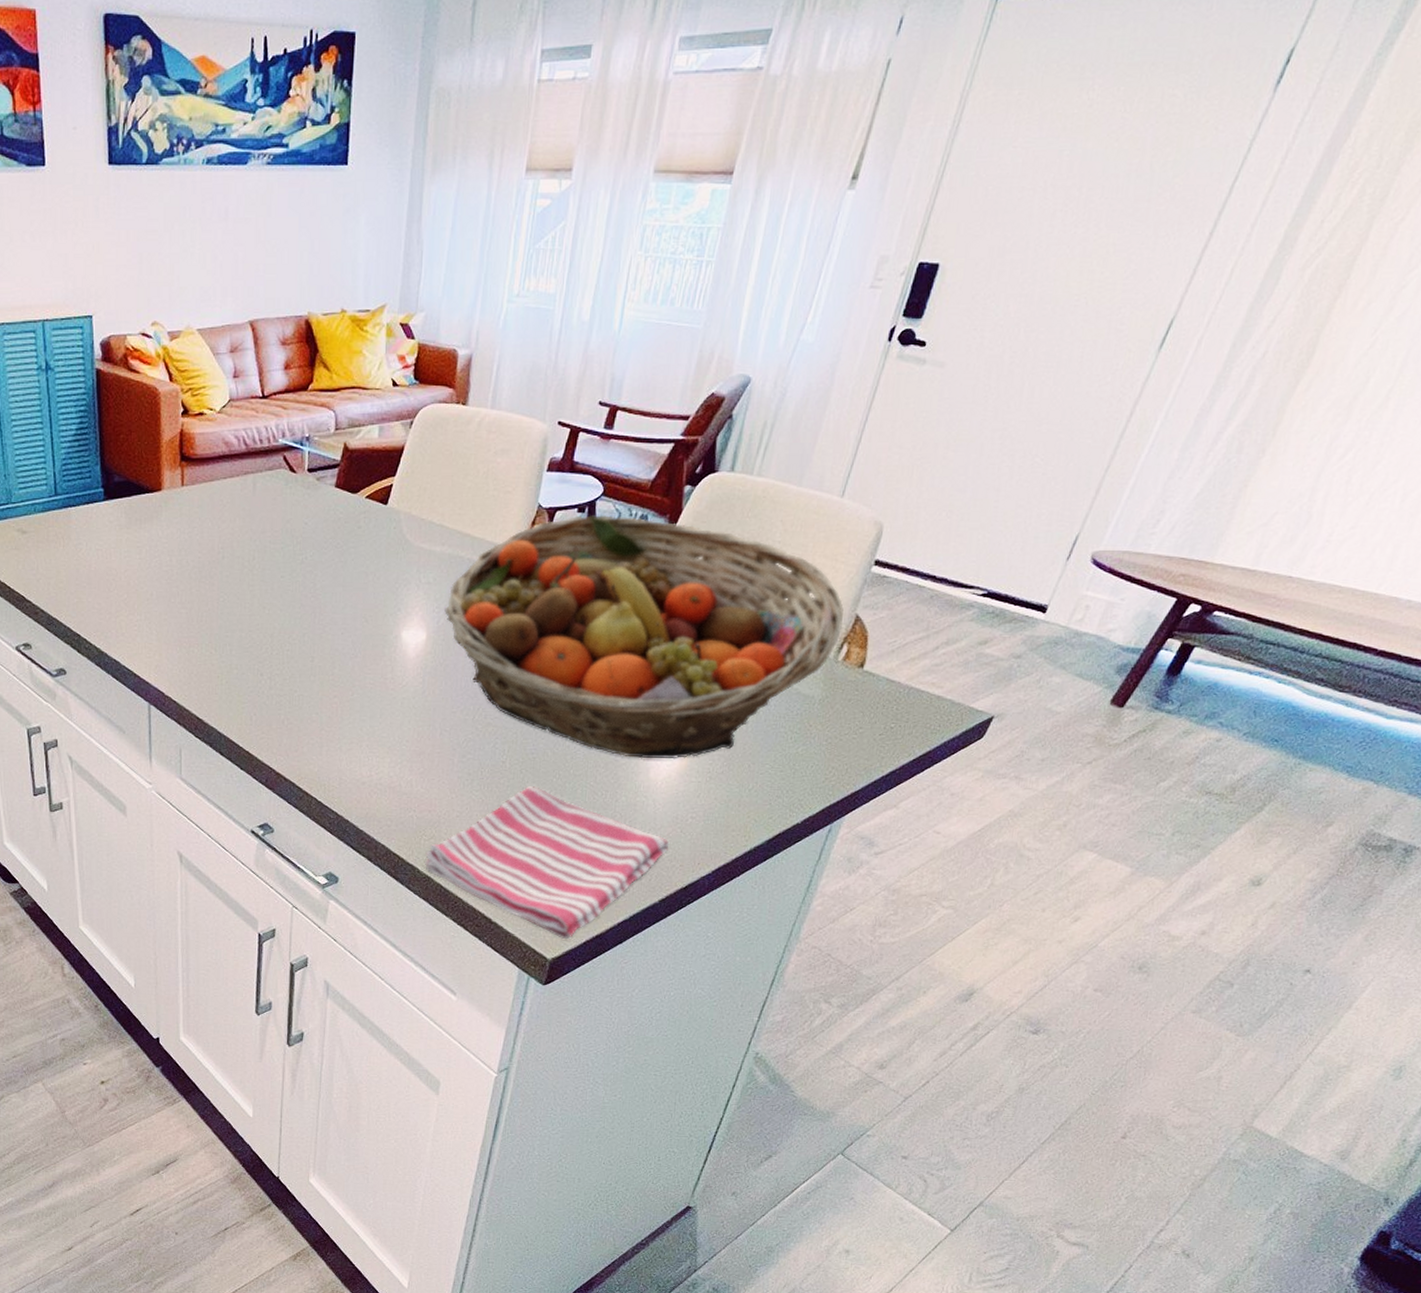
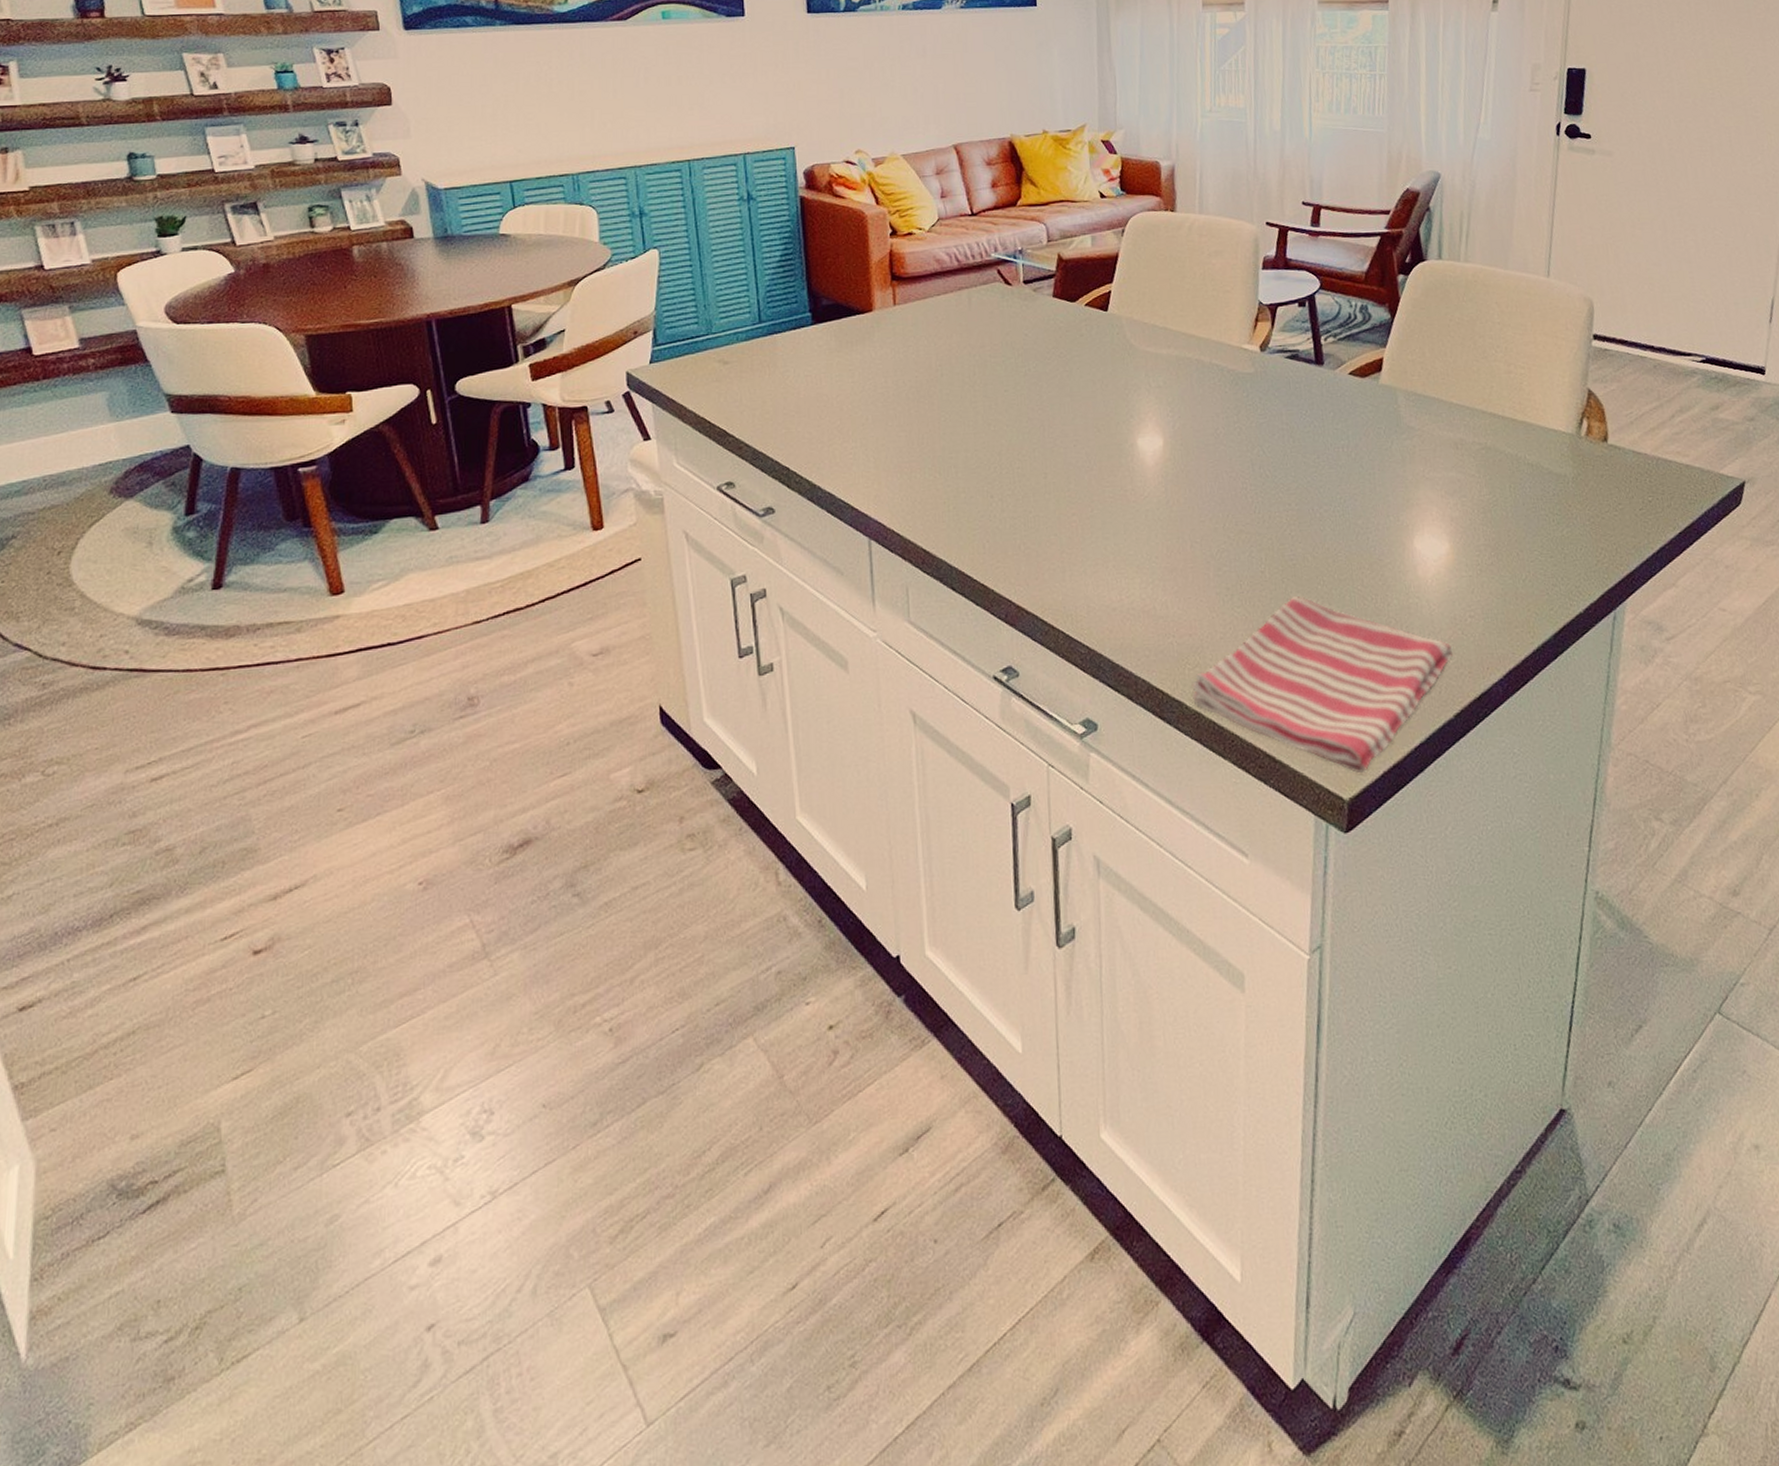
fruit basket: present [444,514,844,759] -> none [1179,307,1577,556]

